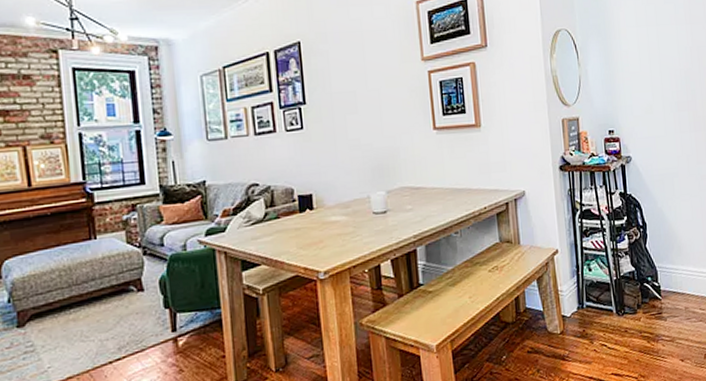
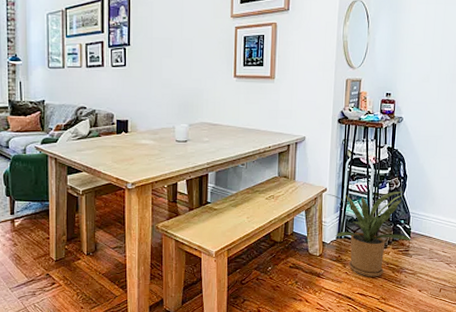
house plant: none [557,242,664,352] -> present [325,191,412,277]

